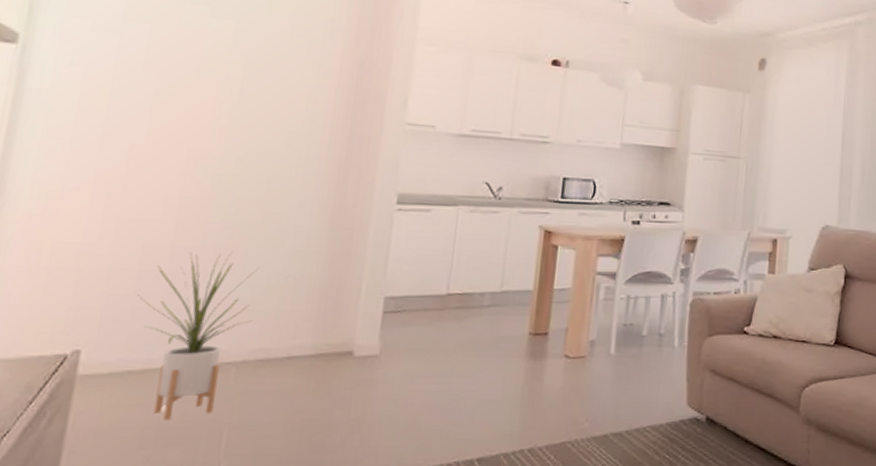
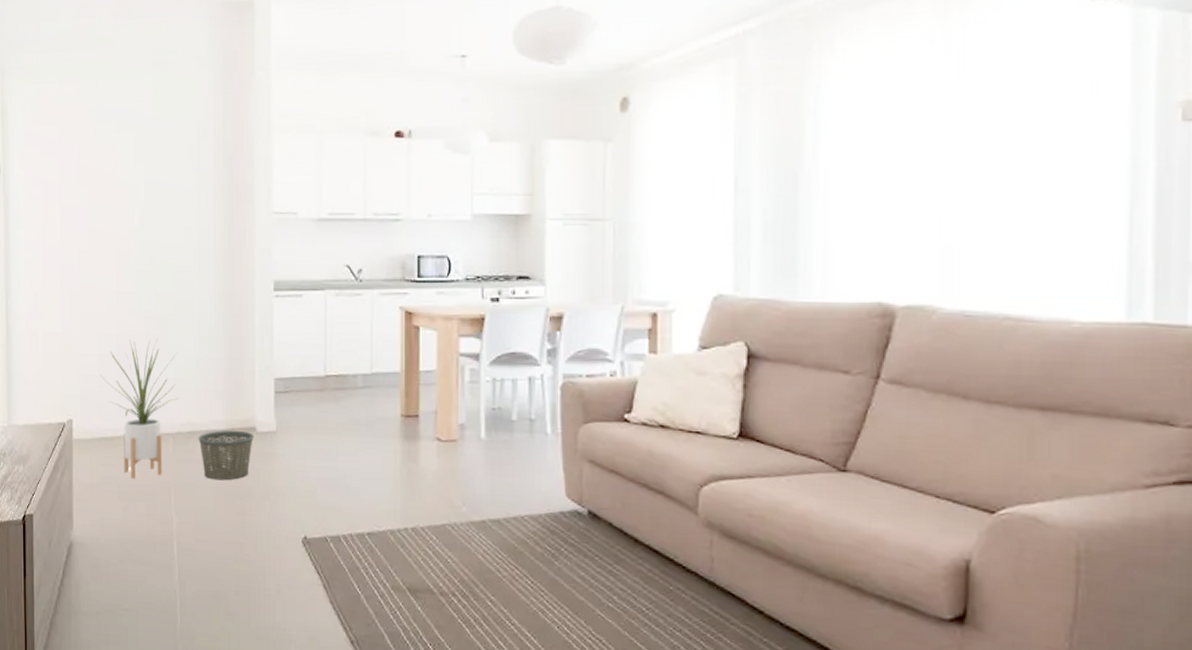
basket: none [272,355,351,414] -> present [198,430,255,481]

